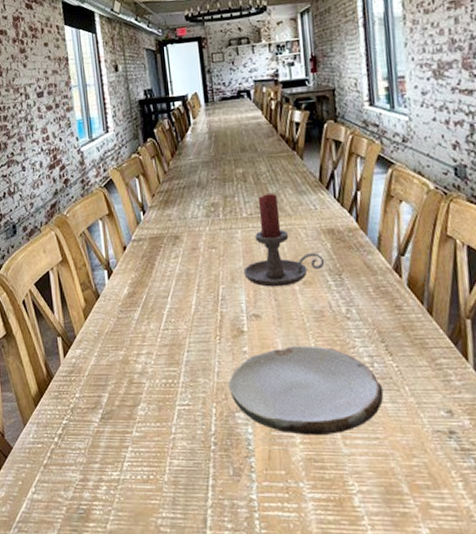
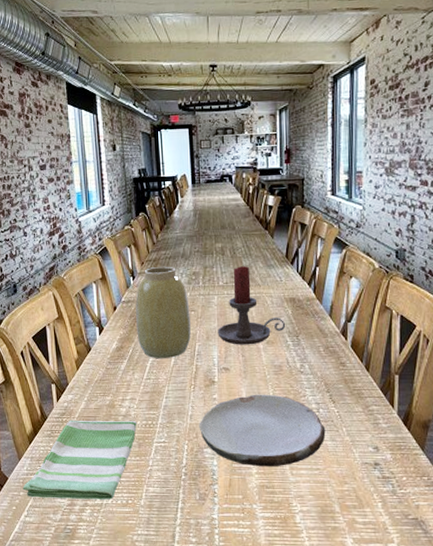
dish towel: none [29,378,155,474] -> present [22,420,137,500]
vase: none [147,197,213,306] -> present [135,266,191,359]

